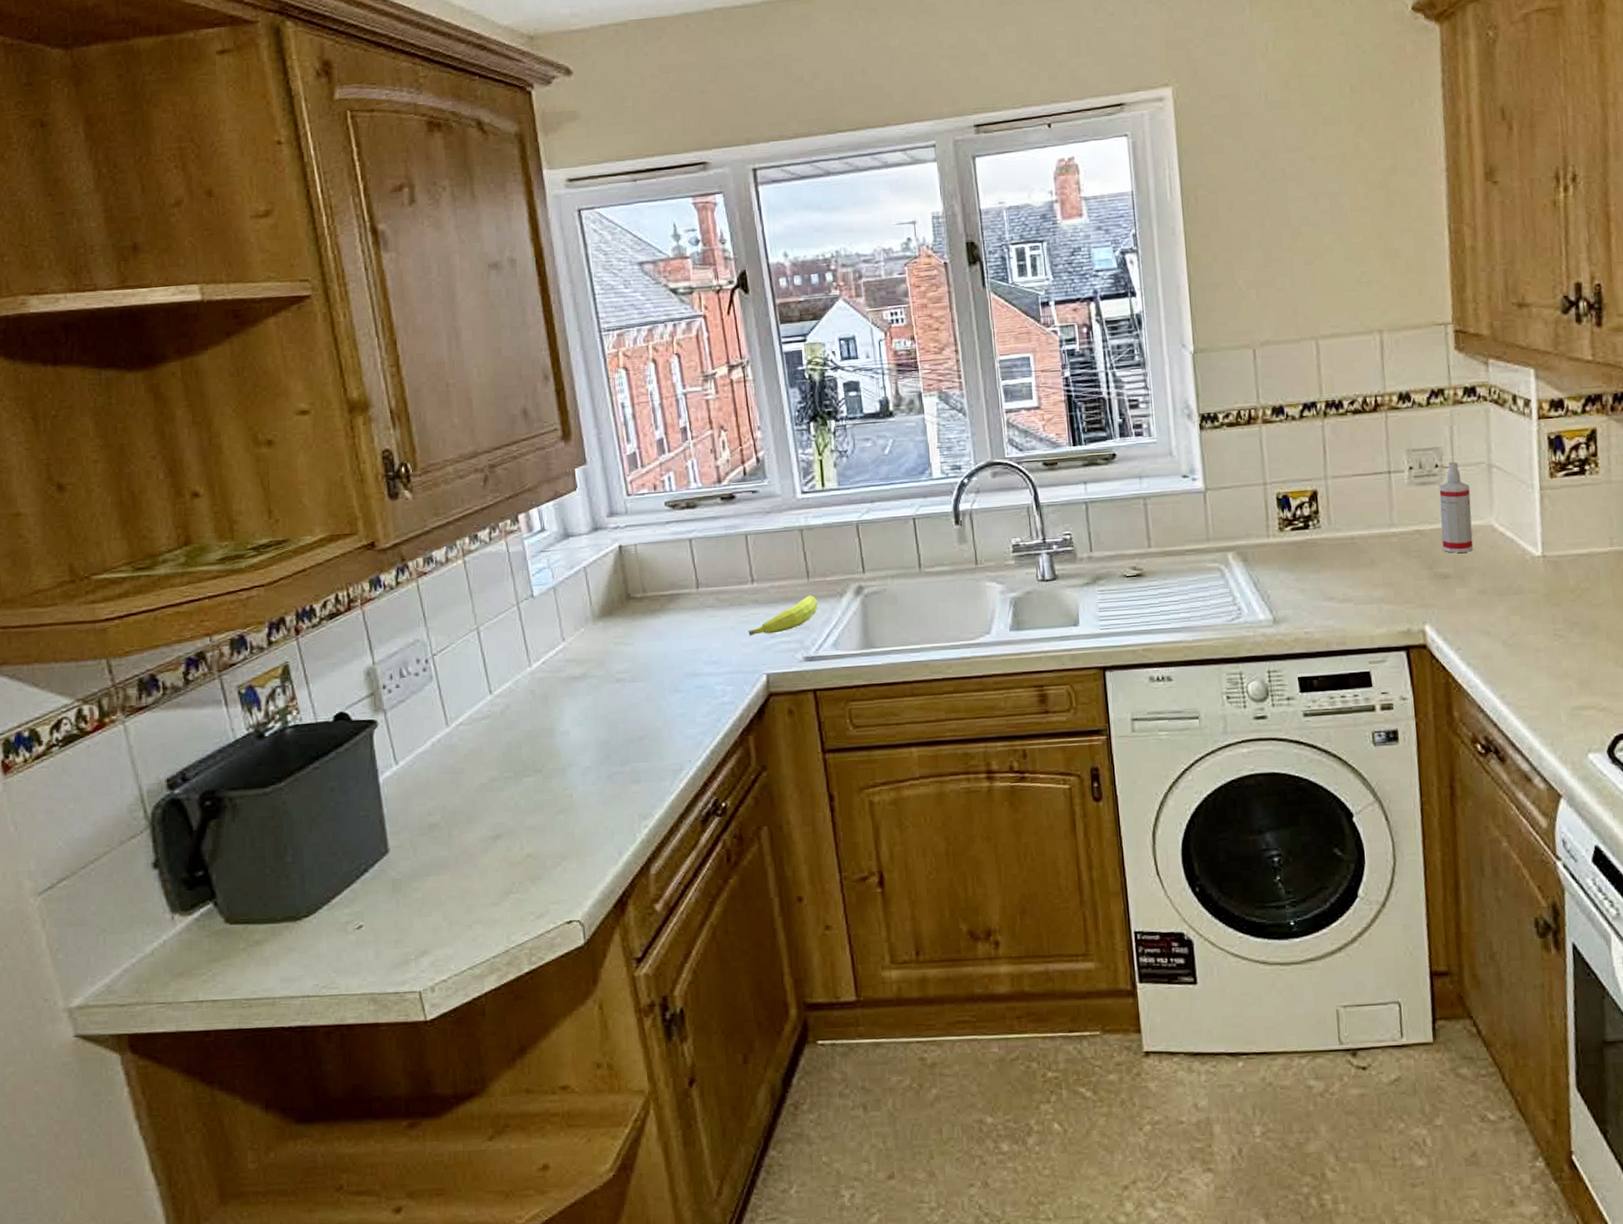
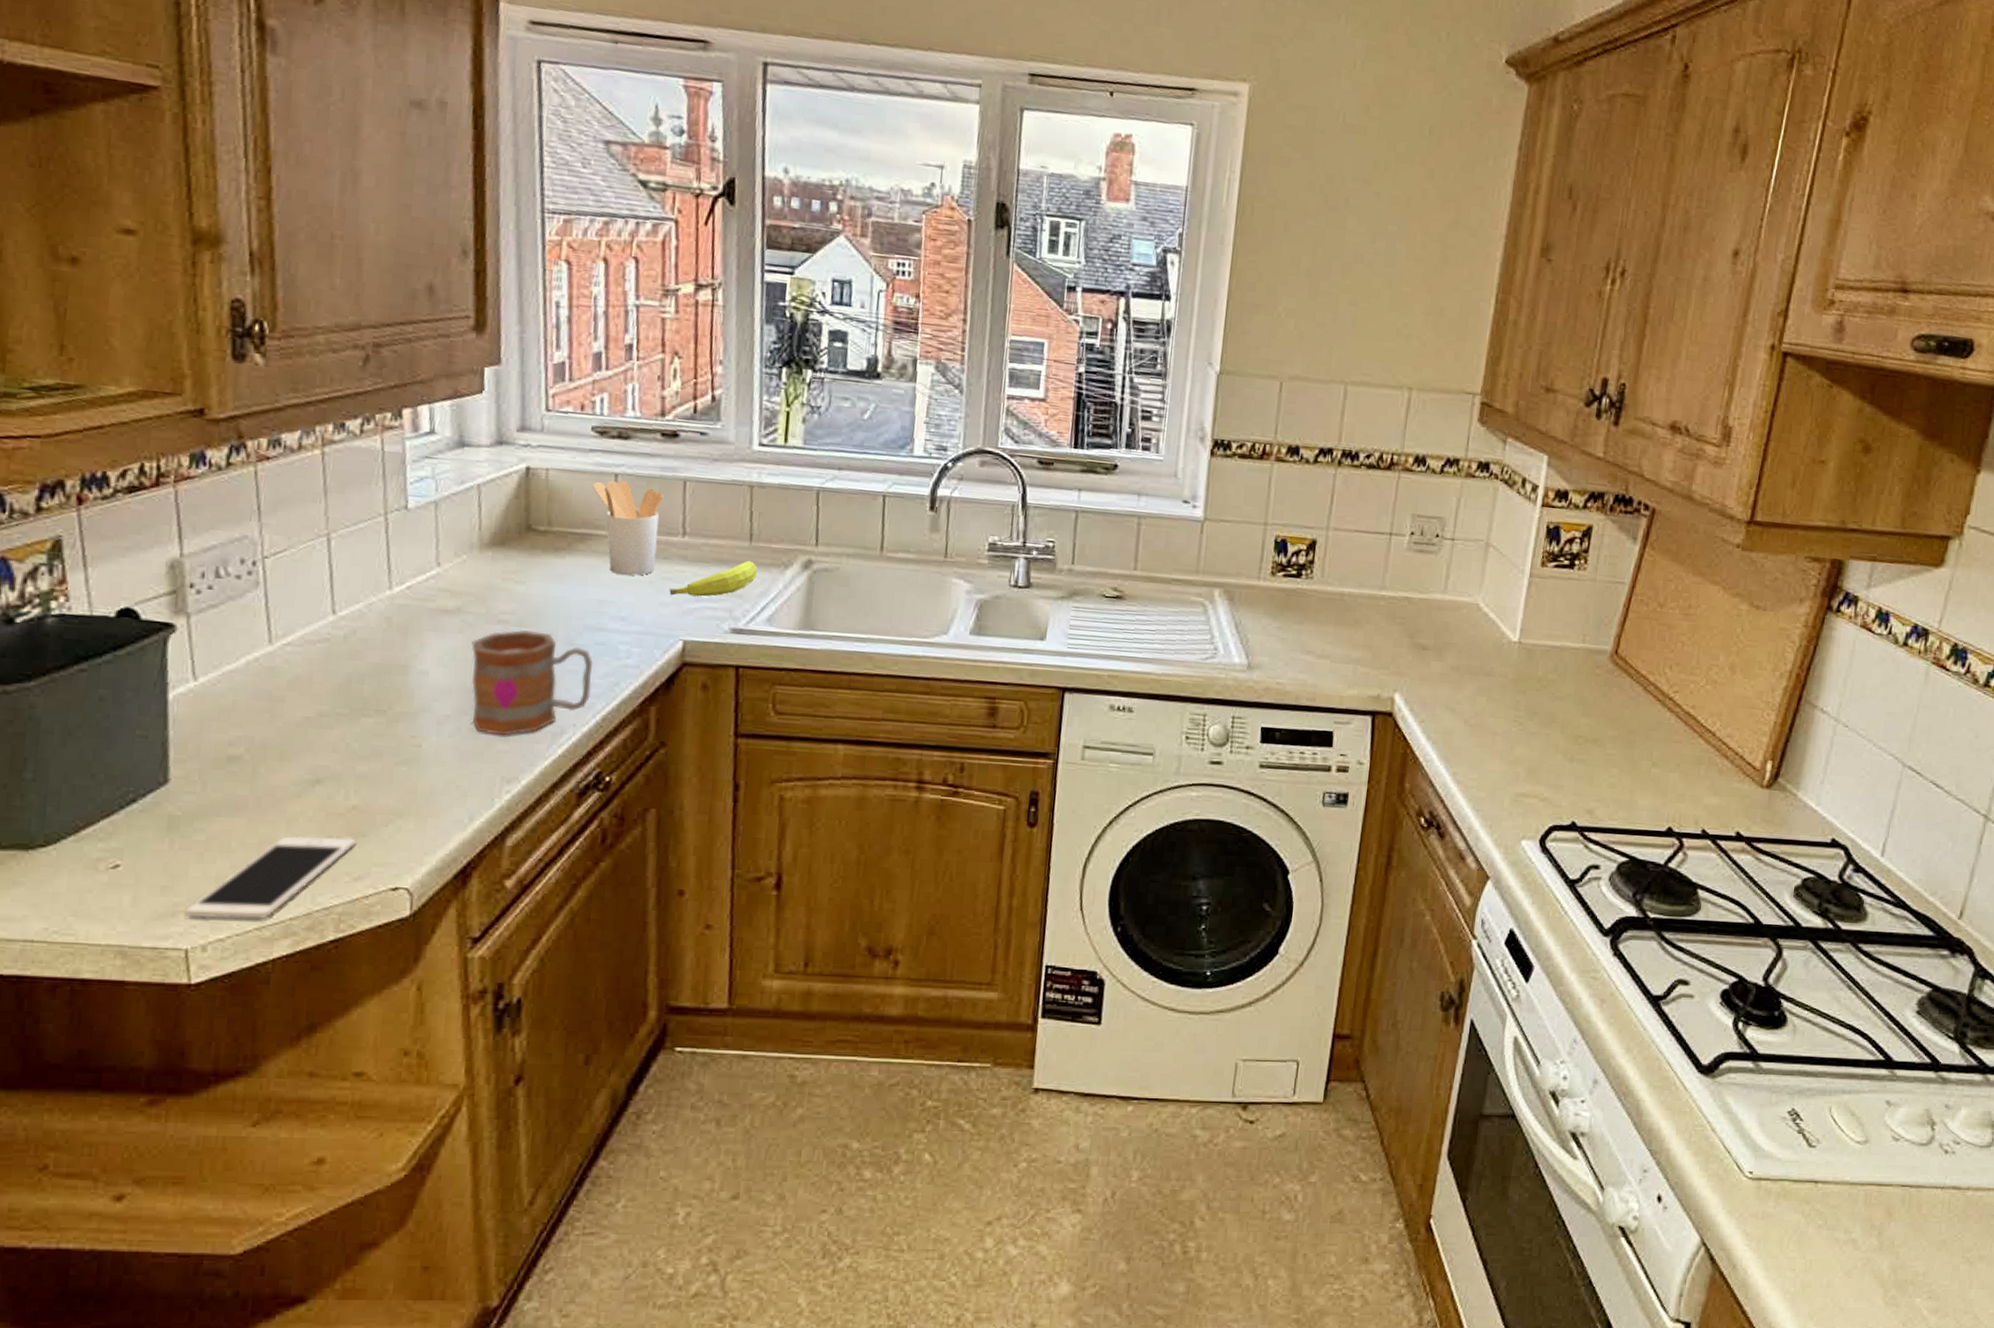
cell phone: none [415,882,535,965] -> present [185,836,357,919]
mug: none [598,683,699,779] -> present [471,630,594,736]
utensil holder: none [673,544,734,626] -> present [593,480,664,576]
spray bottle: present [1439,461,1473,553] -> none [1427,533,1465,627]

